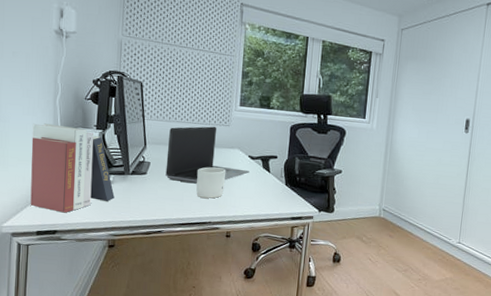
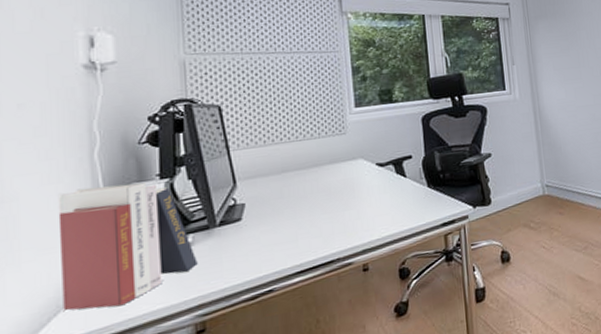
laptop computer: present [165,126,249,184] -> none [266,139,380,220]
mug: present [196,167,226,199] -> none [311,186,351,231]

